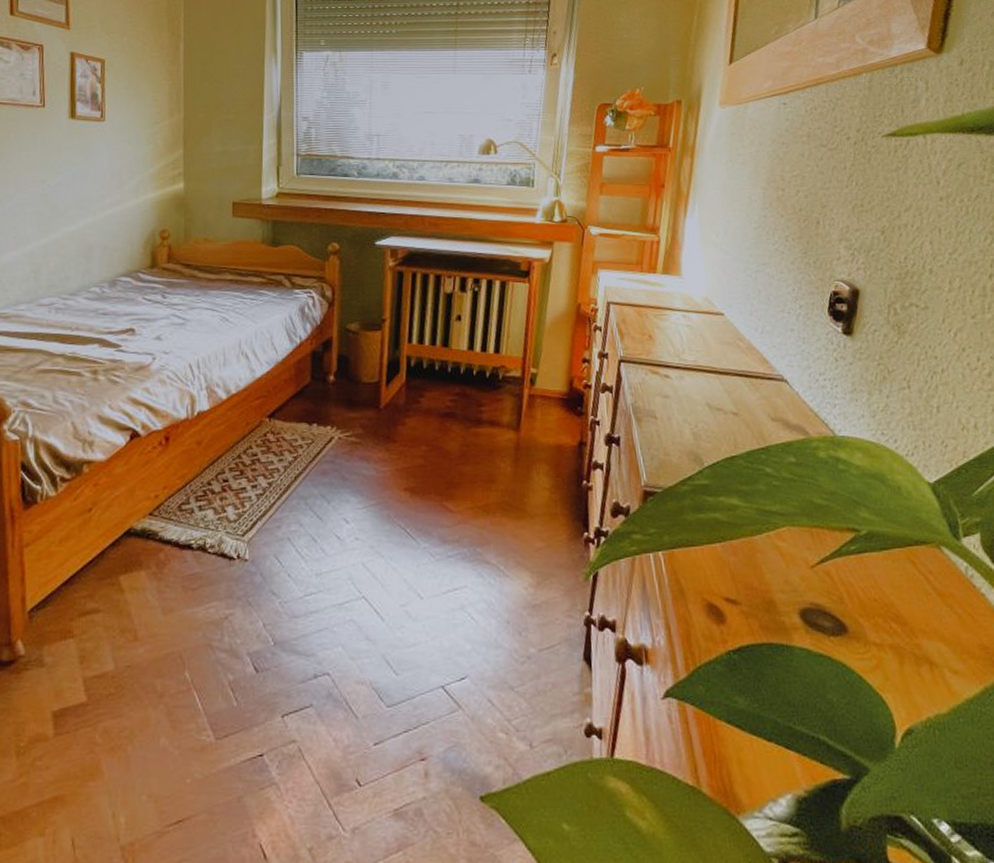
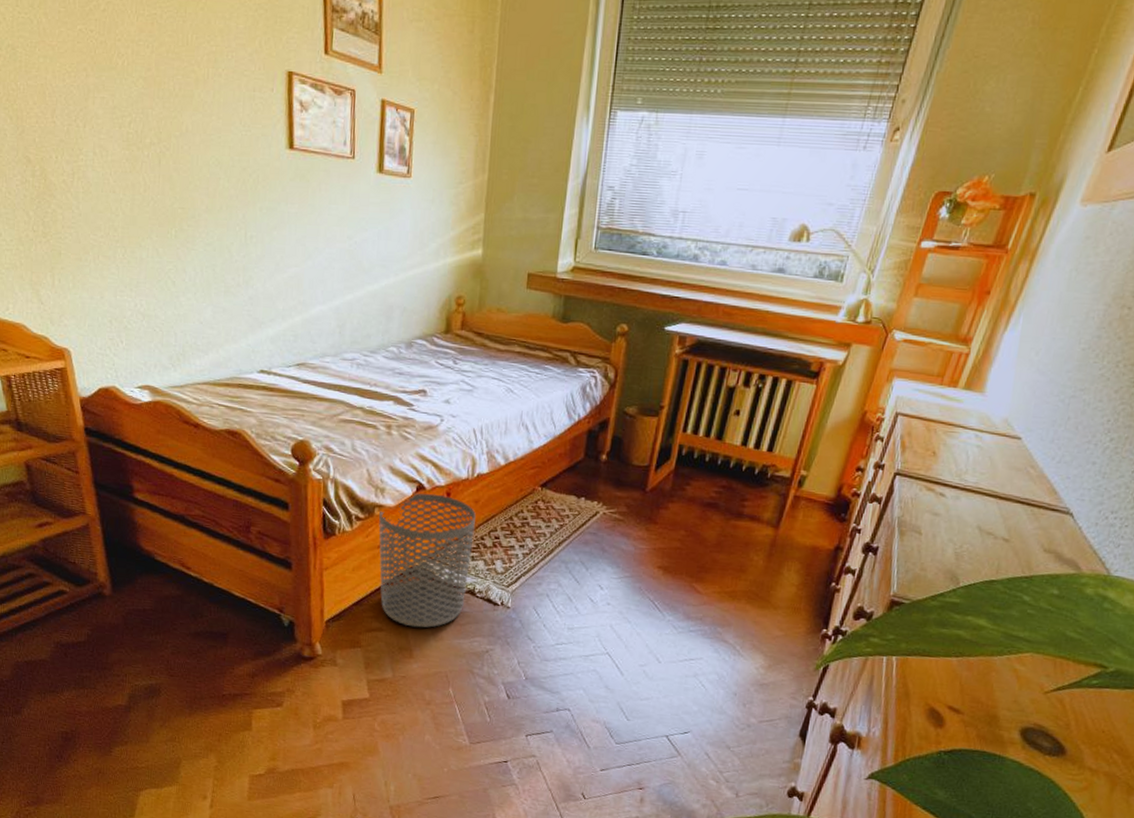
waste bin: none [87,440,200,602] -> present [378,493,476,628]

